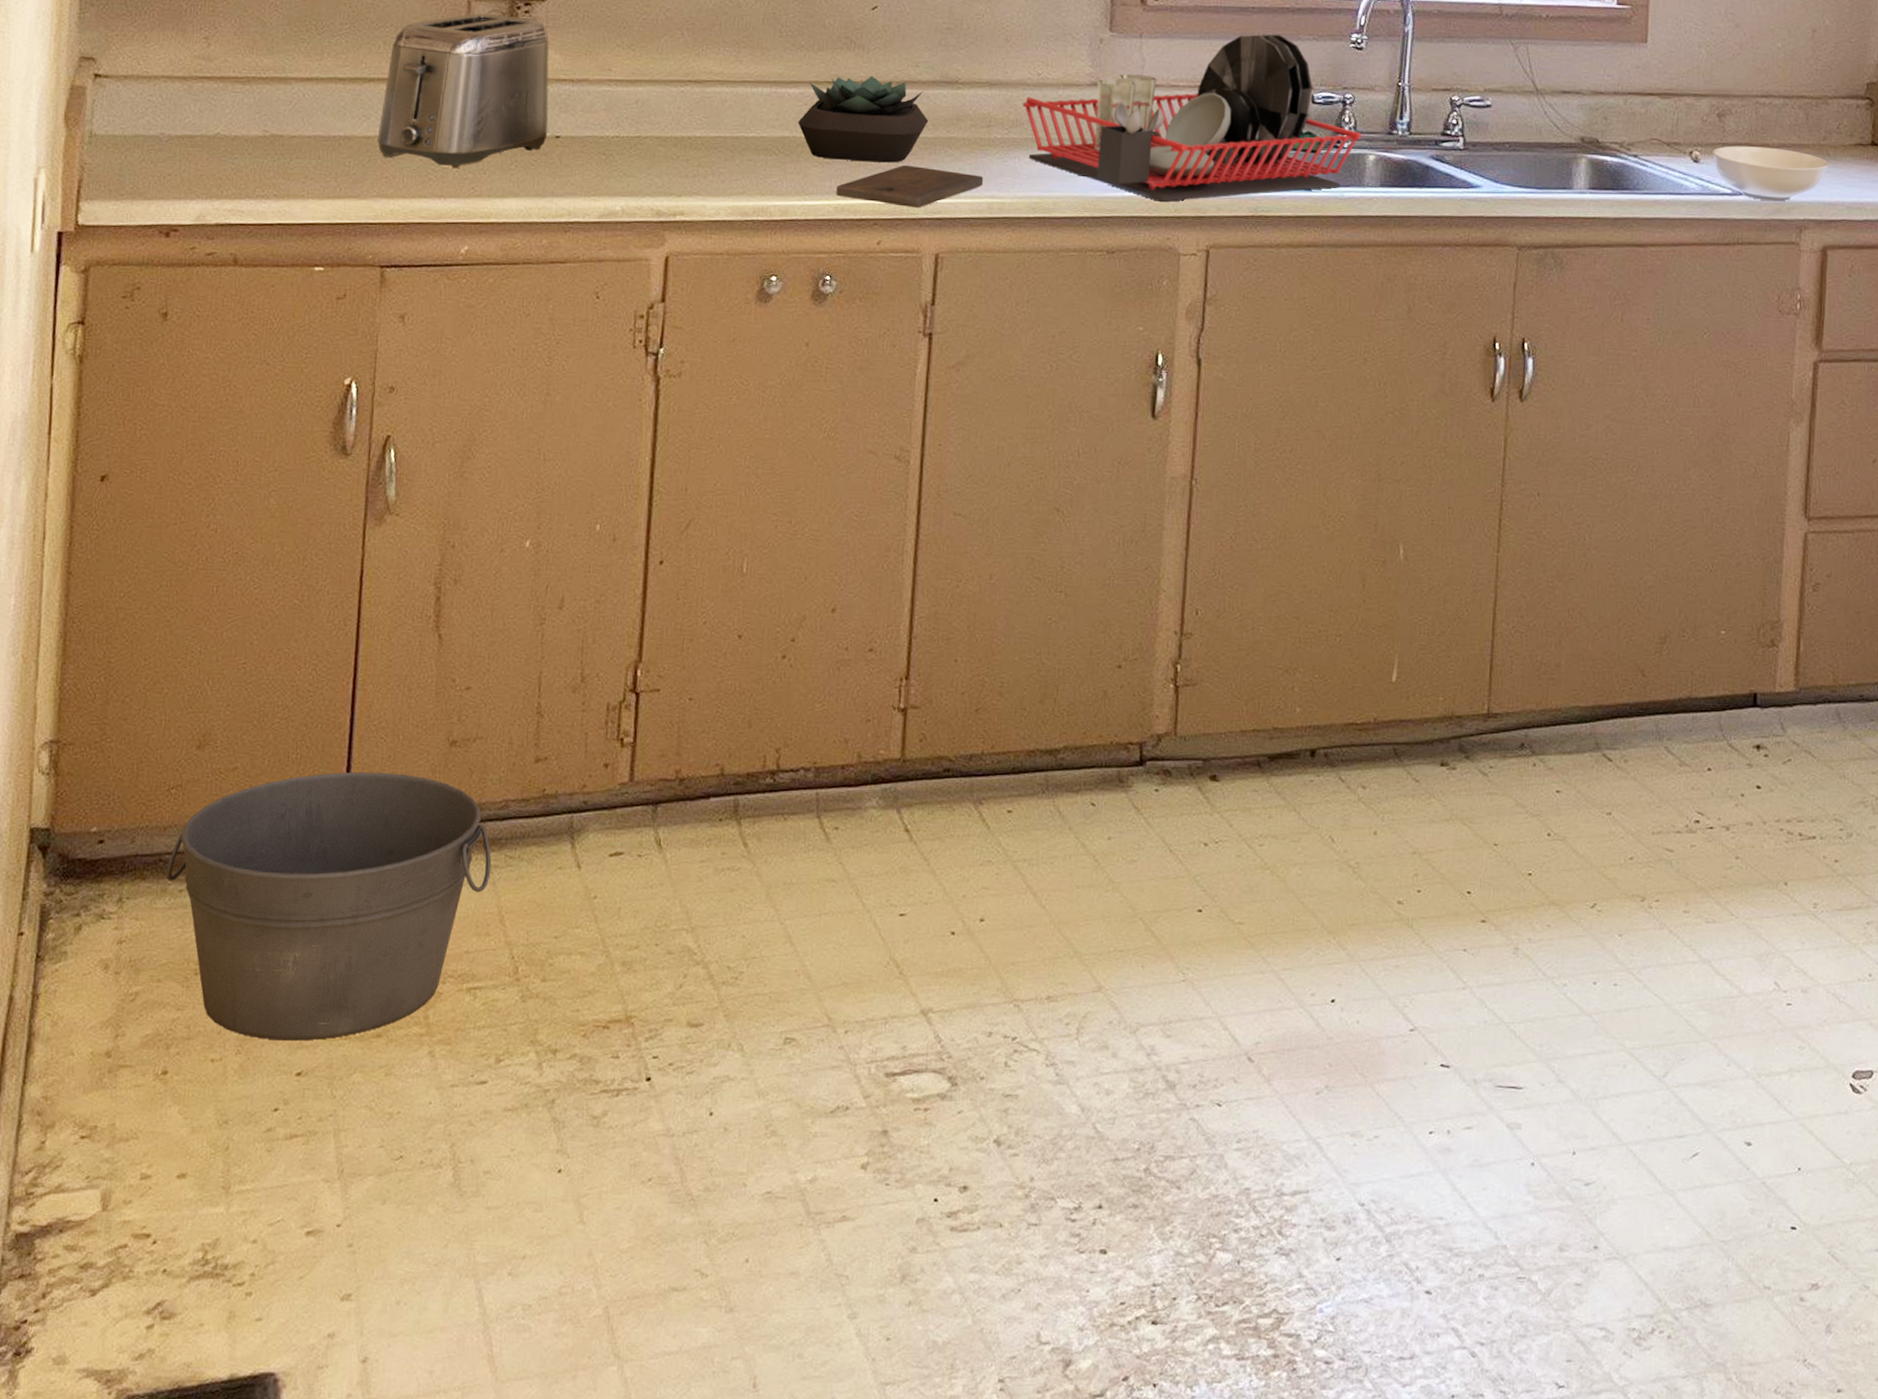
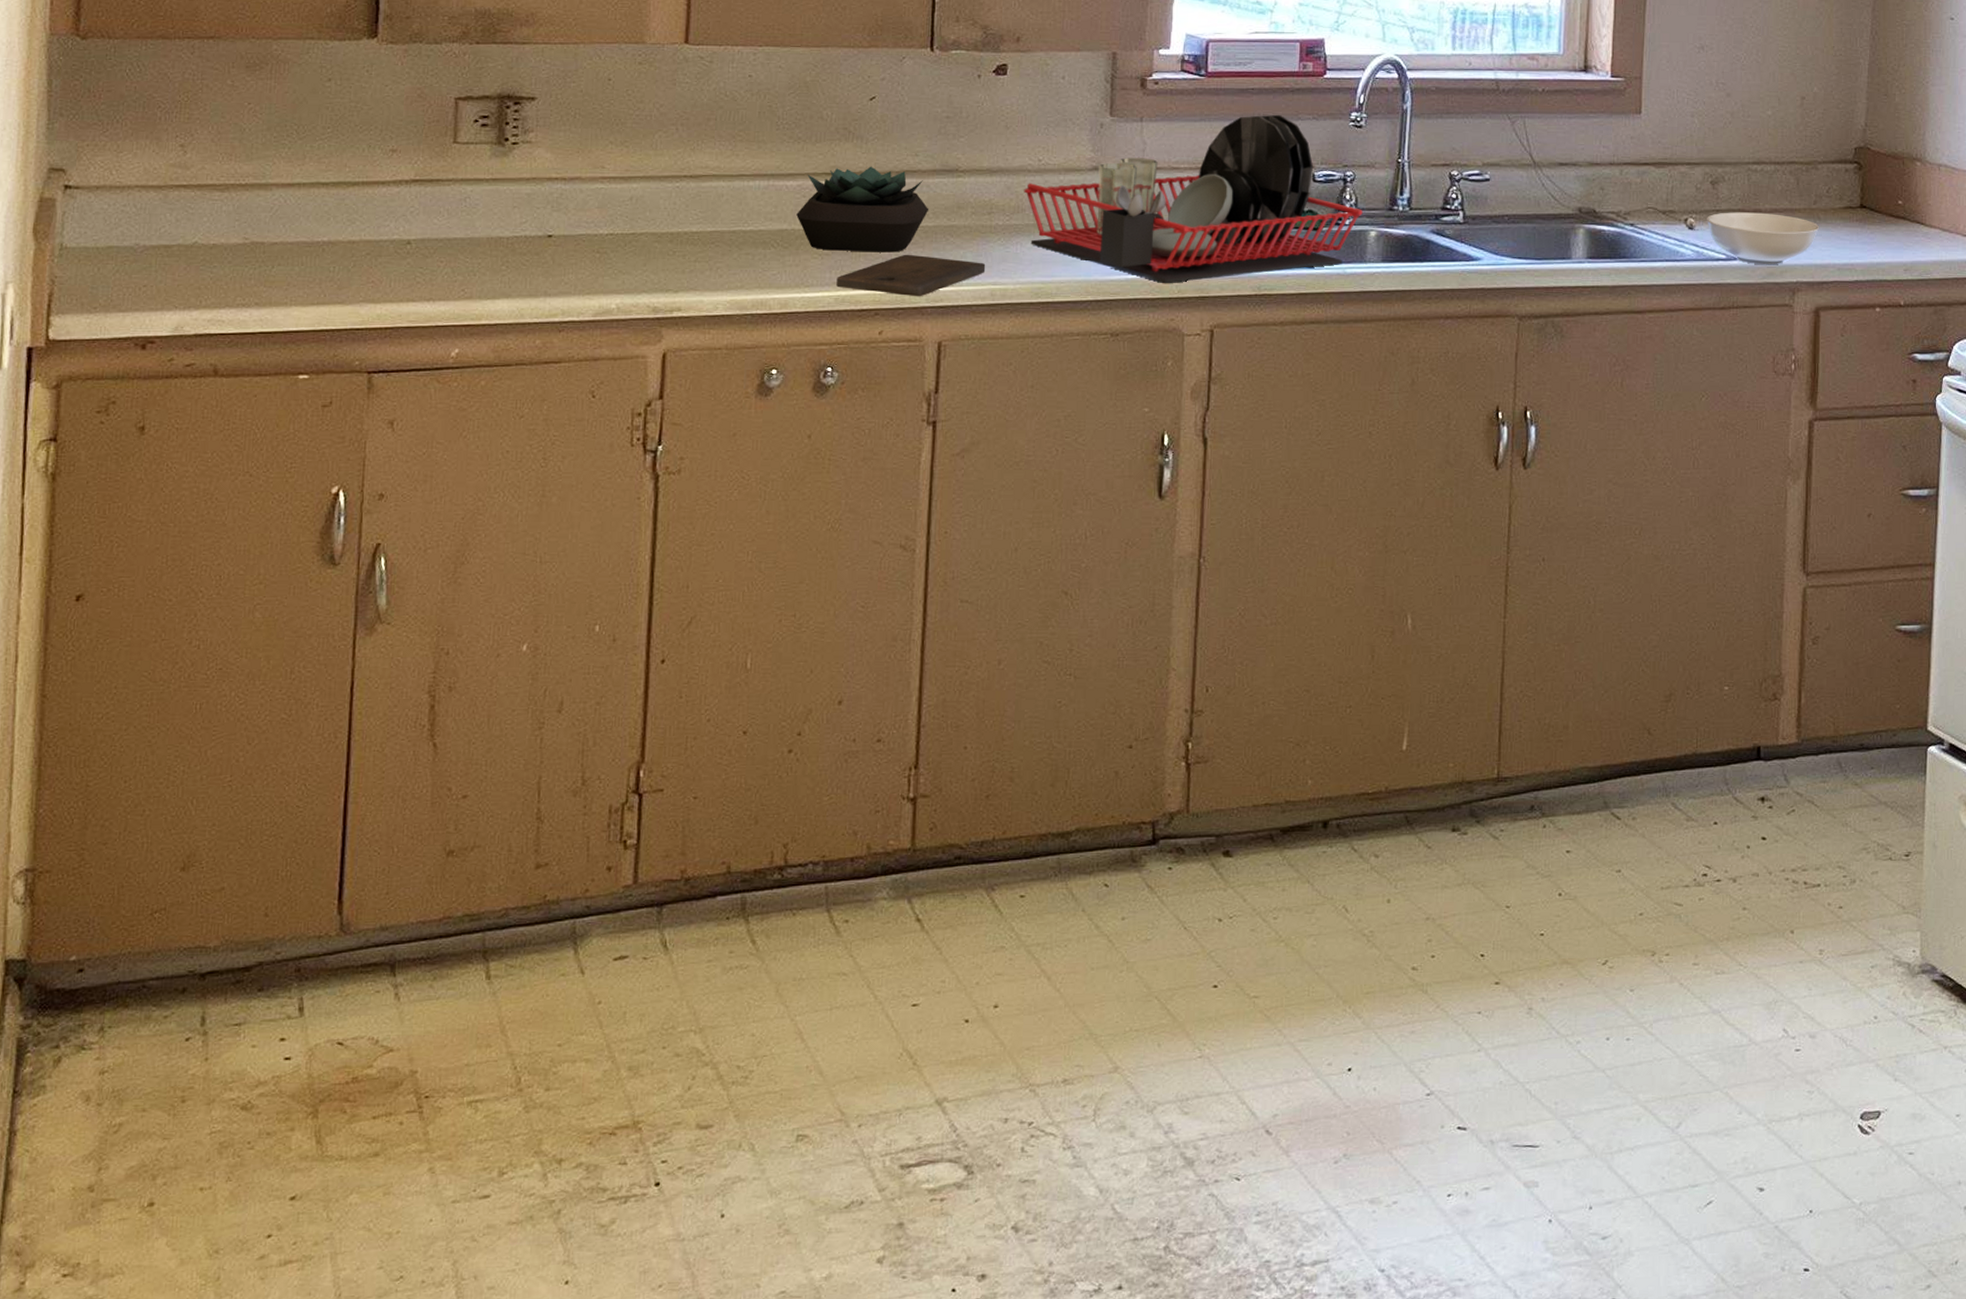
pan: present [166,771,492,1041] -> none [150,886,492,1165]
toaster: present [376,13,549,168] -> none [362,114,540,270]

